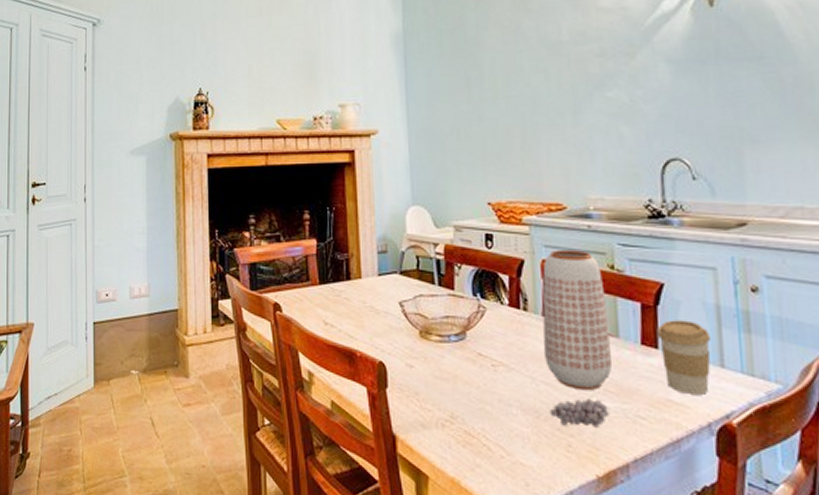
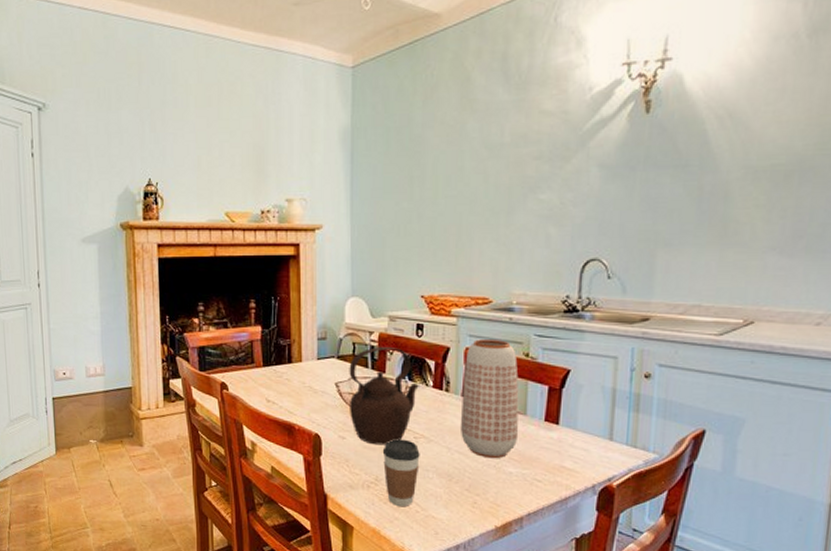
teapot: none [413,261,495,375] -> present [349,347,420,445]
coffee cup: none [456,367,500,451] -> present [382,439,420,507]
fruit: present [550,398,609,428] -> none [461,464,511,488]
coffee cup: present [656,320,712,395] -> none [559,401,605,462]

